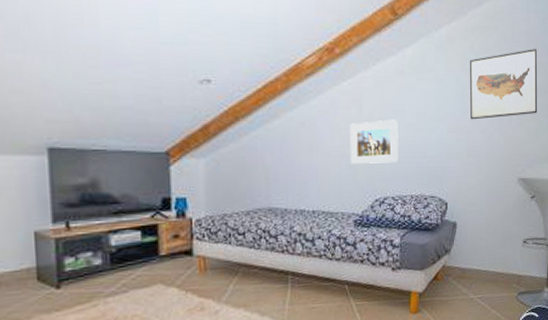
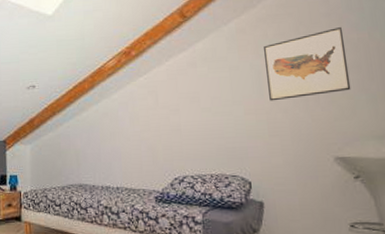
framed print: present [349,119,399,164] -> none [147,106,196,146]

